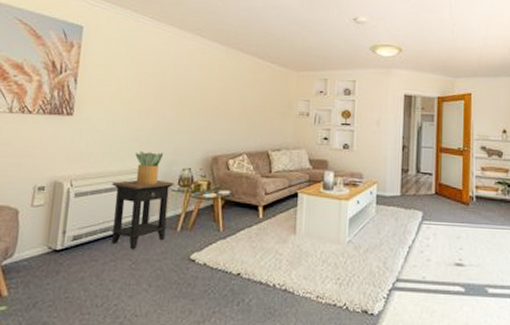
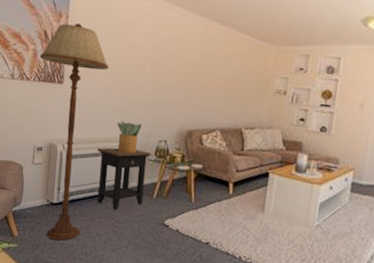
floor lamp: none [45,53,126,295] -> present [39,24,109,241]

